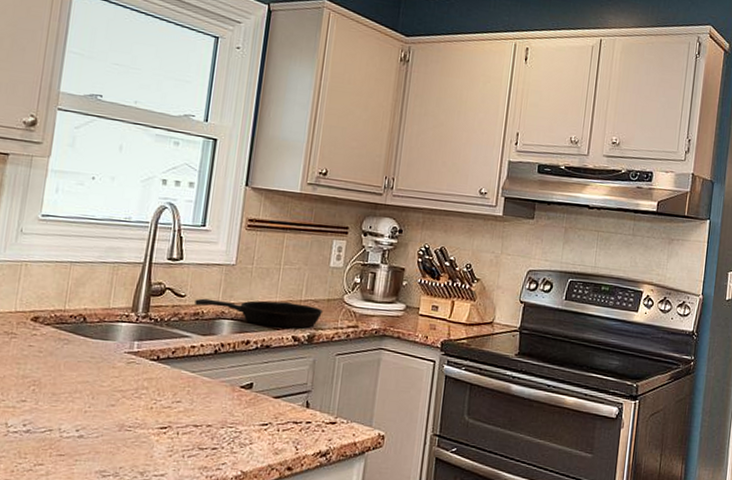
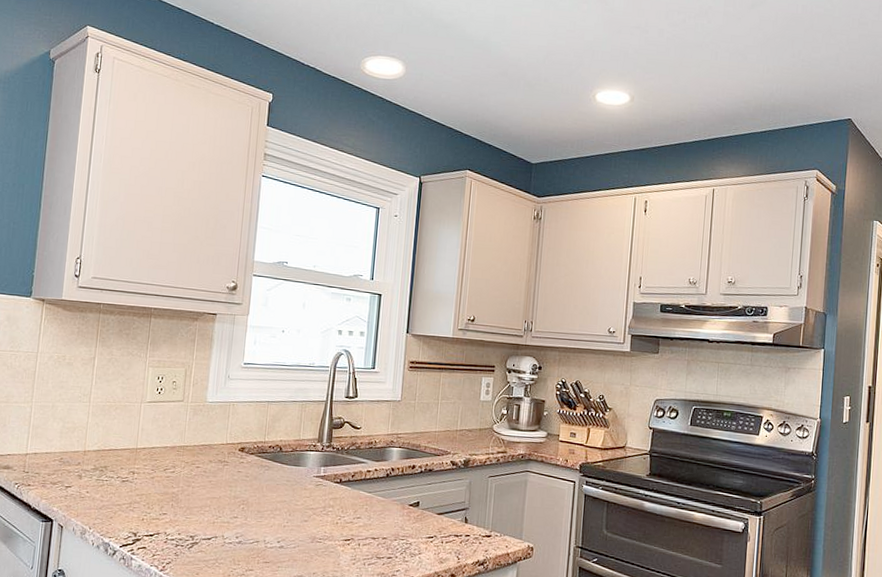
frying pan: present [195,298,322,328] -> none [369,430,475,454]

